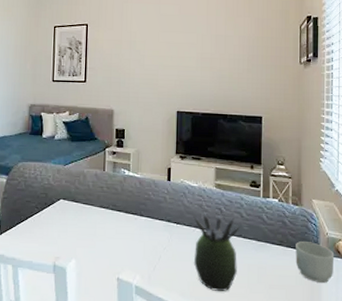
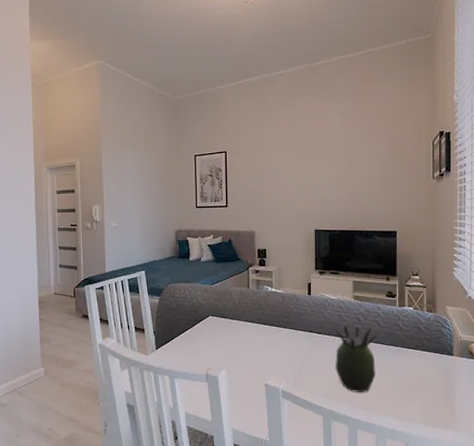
mug: present [295,241,335,283] -> none [430,345,468,381]

